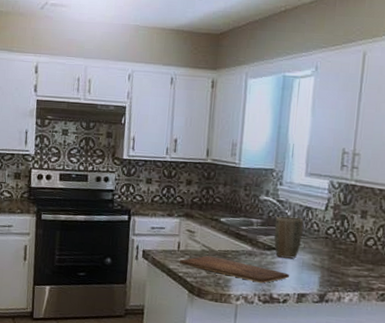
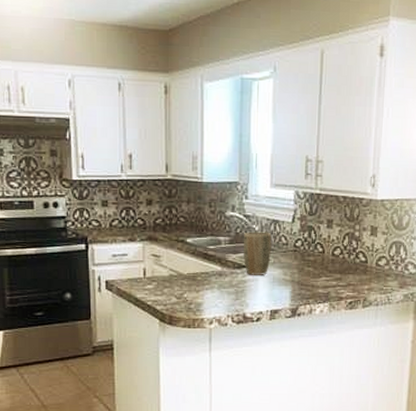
cutting board: present [180,255,289,283] -> none [147,280,261,304]

